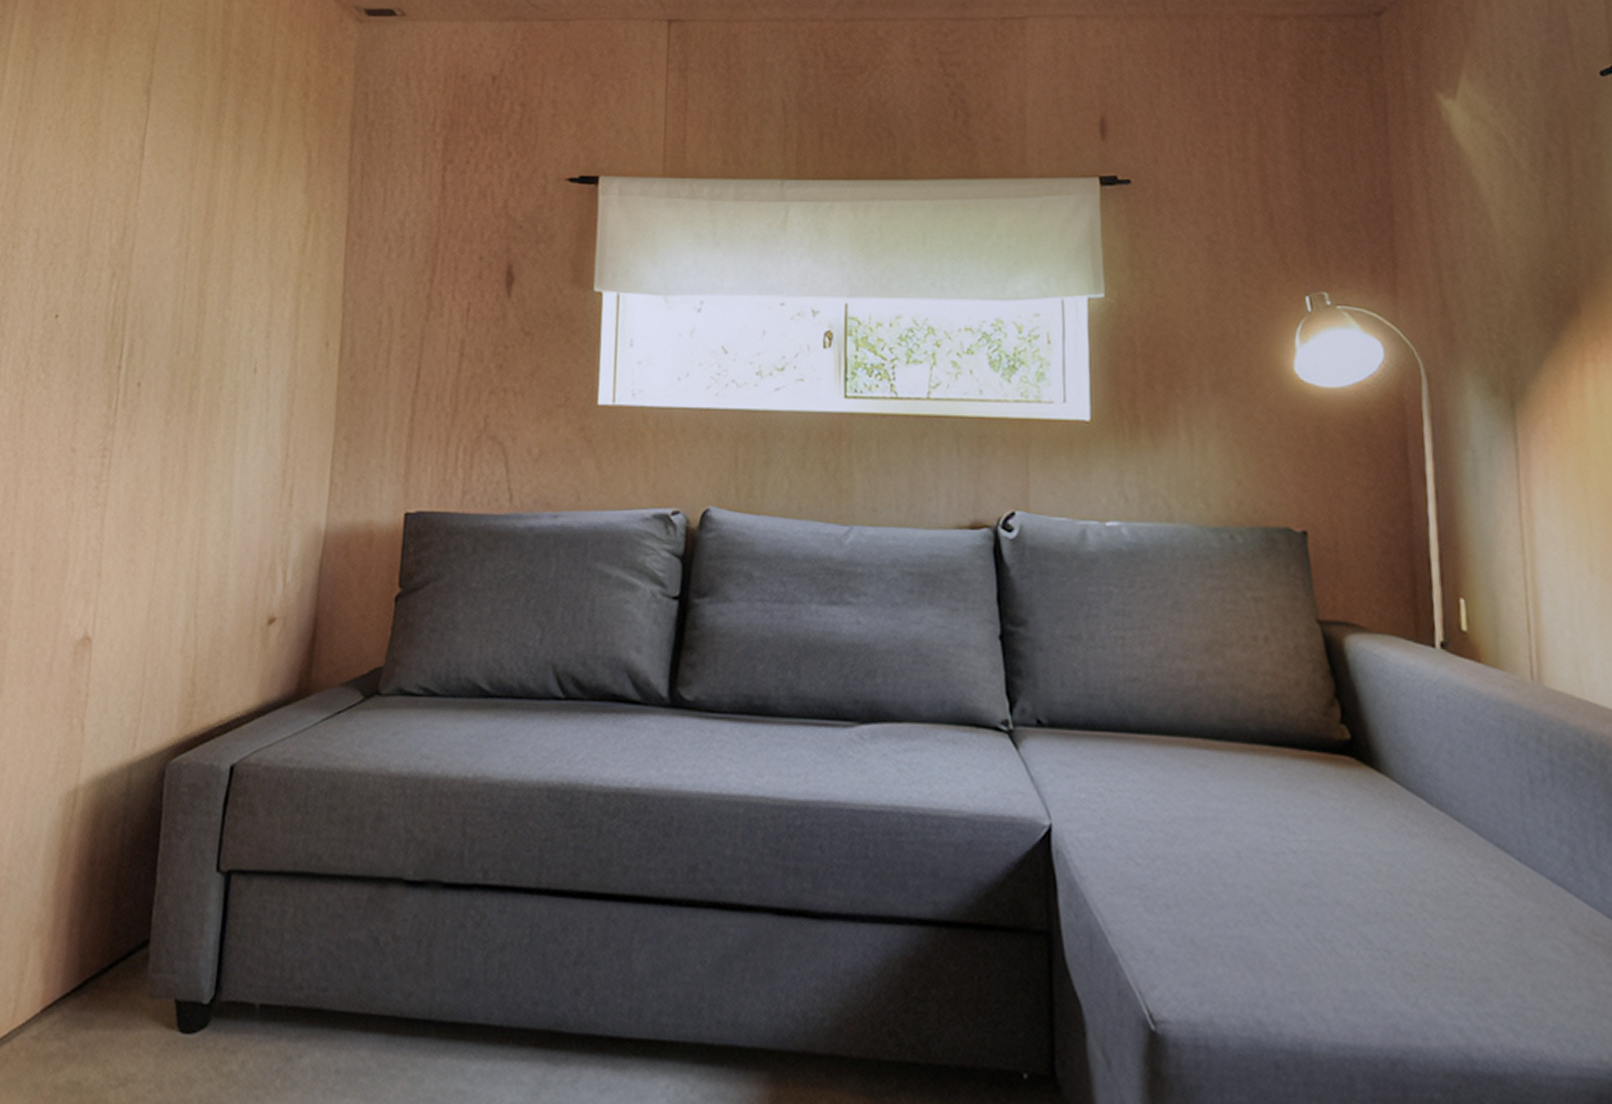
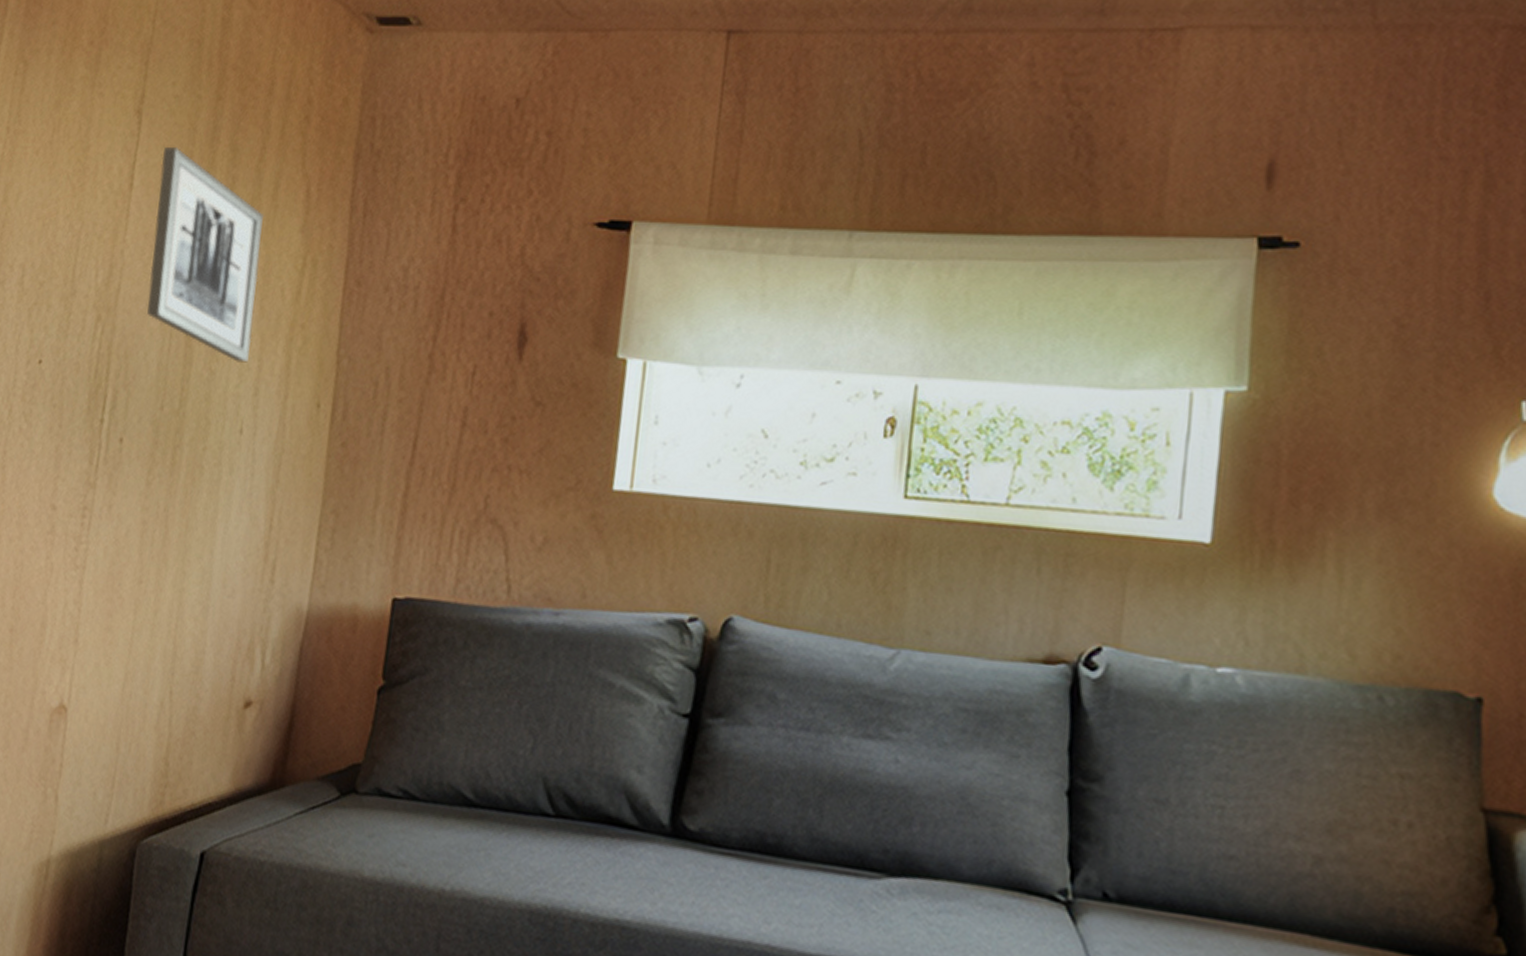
wall art: none [161,122,270,309] -> present [147,147,265,363]

